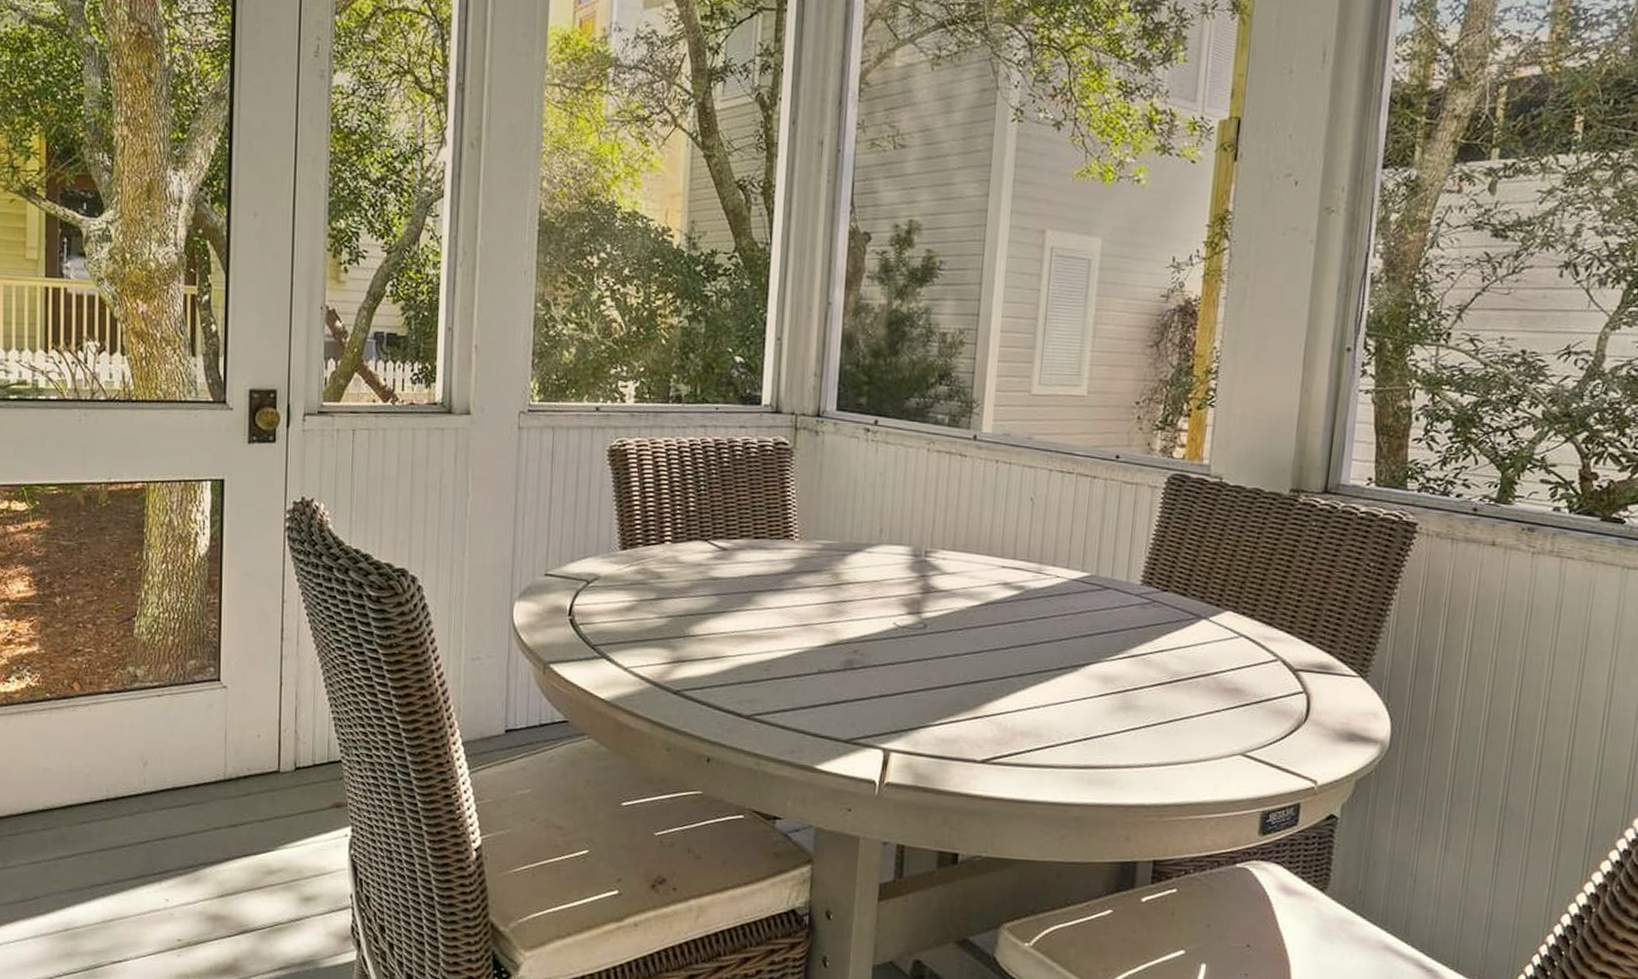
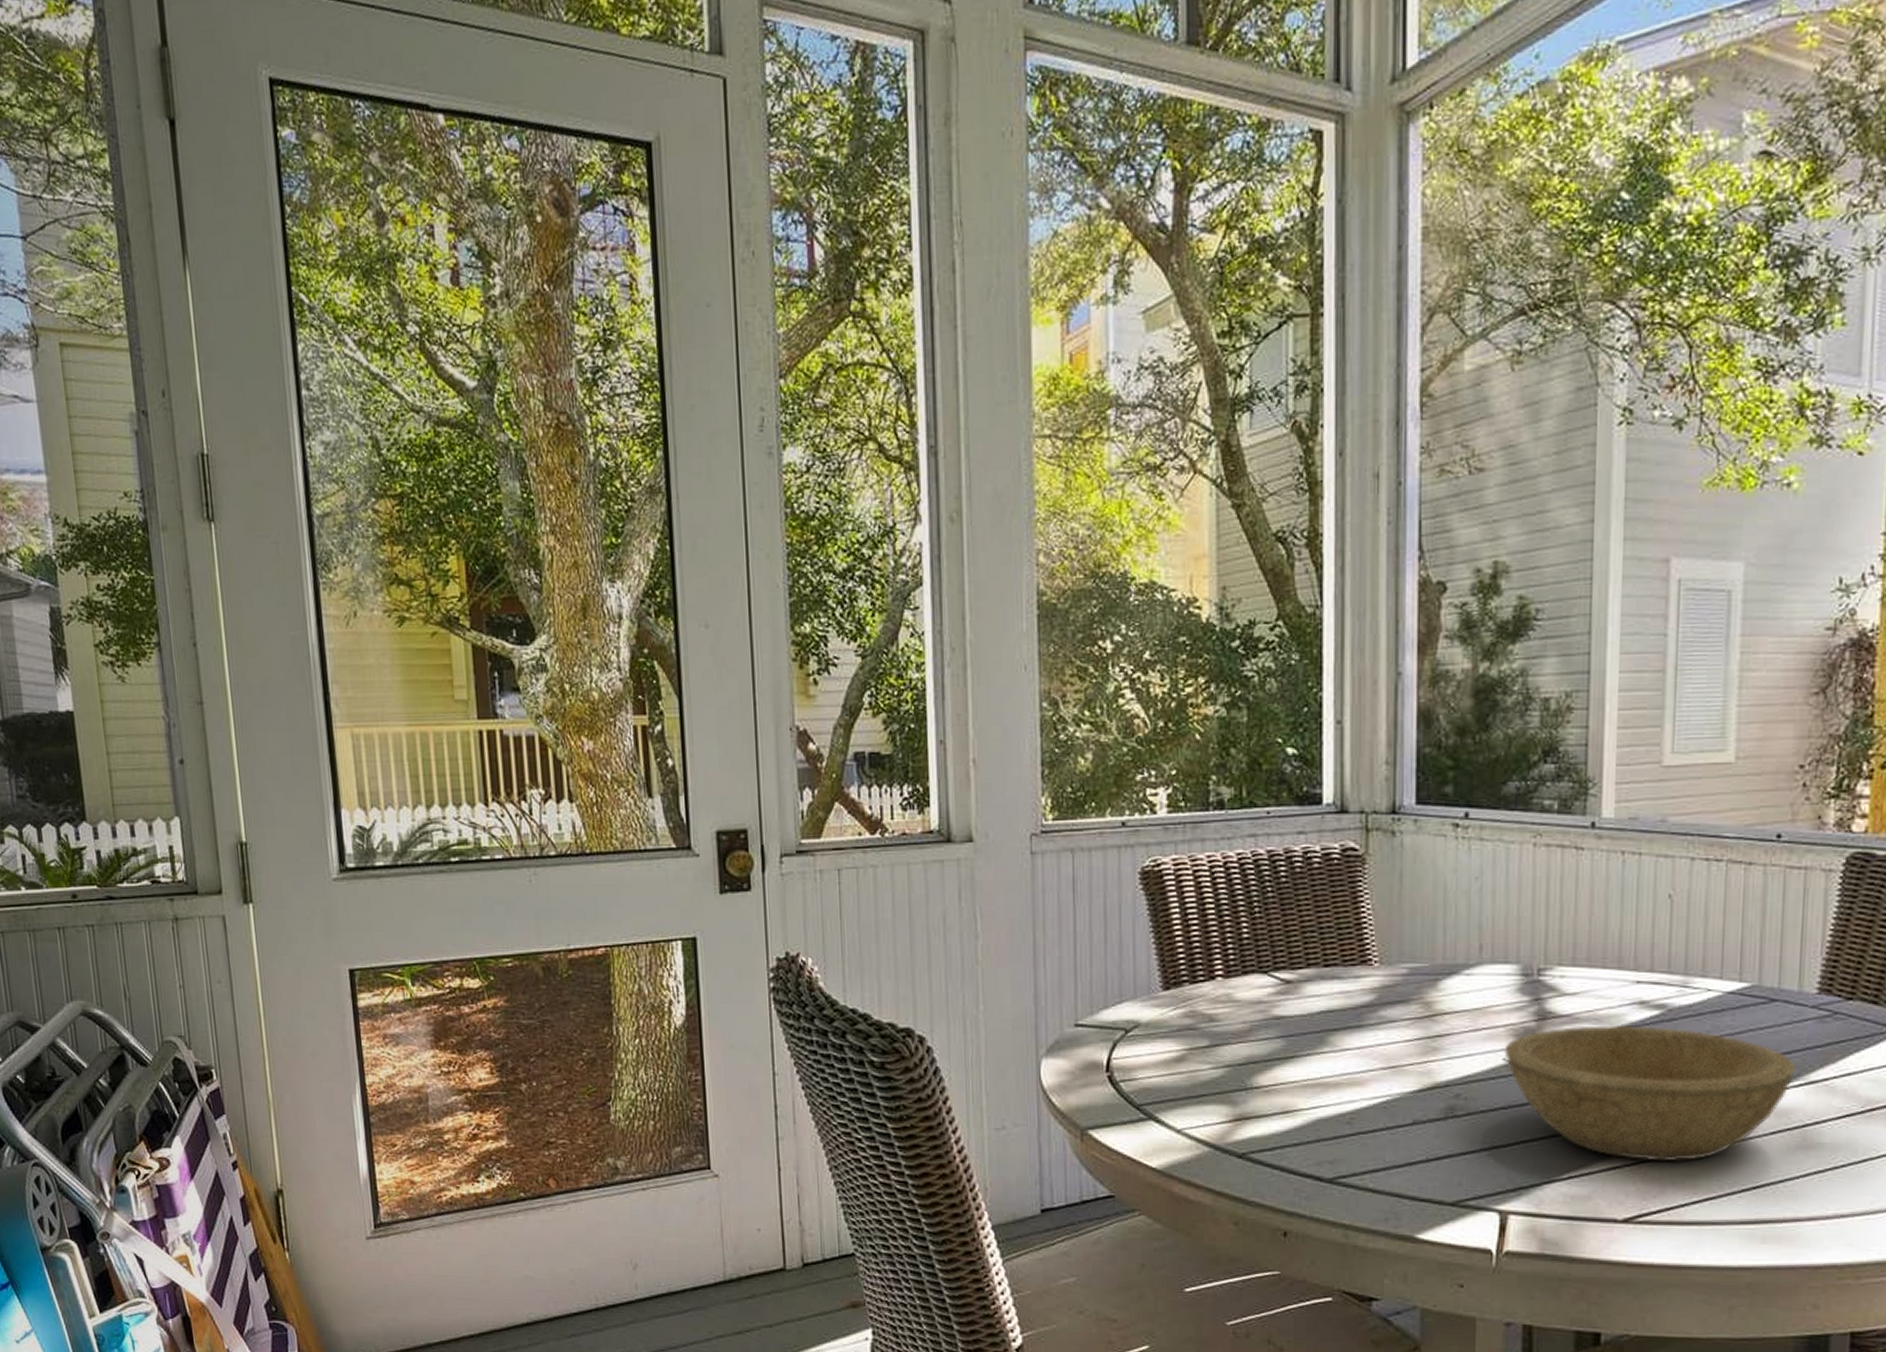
bowl: none [894,599,1122,715] -> present [1504,1025,1796,1162]

